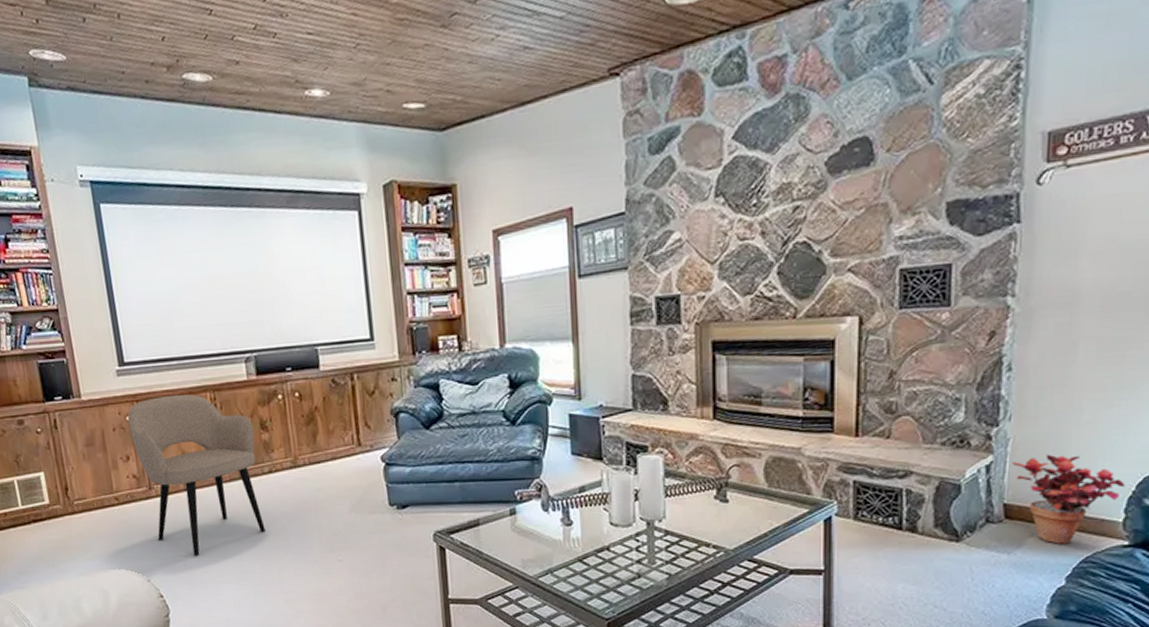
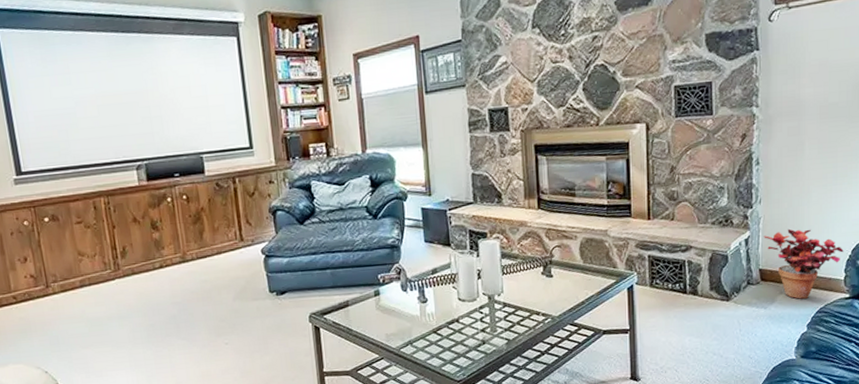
armchair: present [127,394,266,556] -> none [25,199,157,347]

